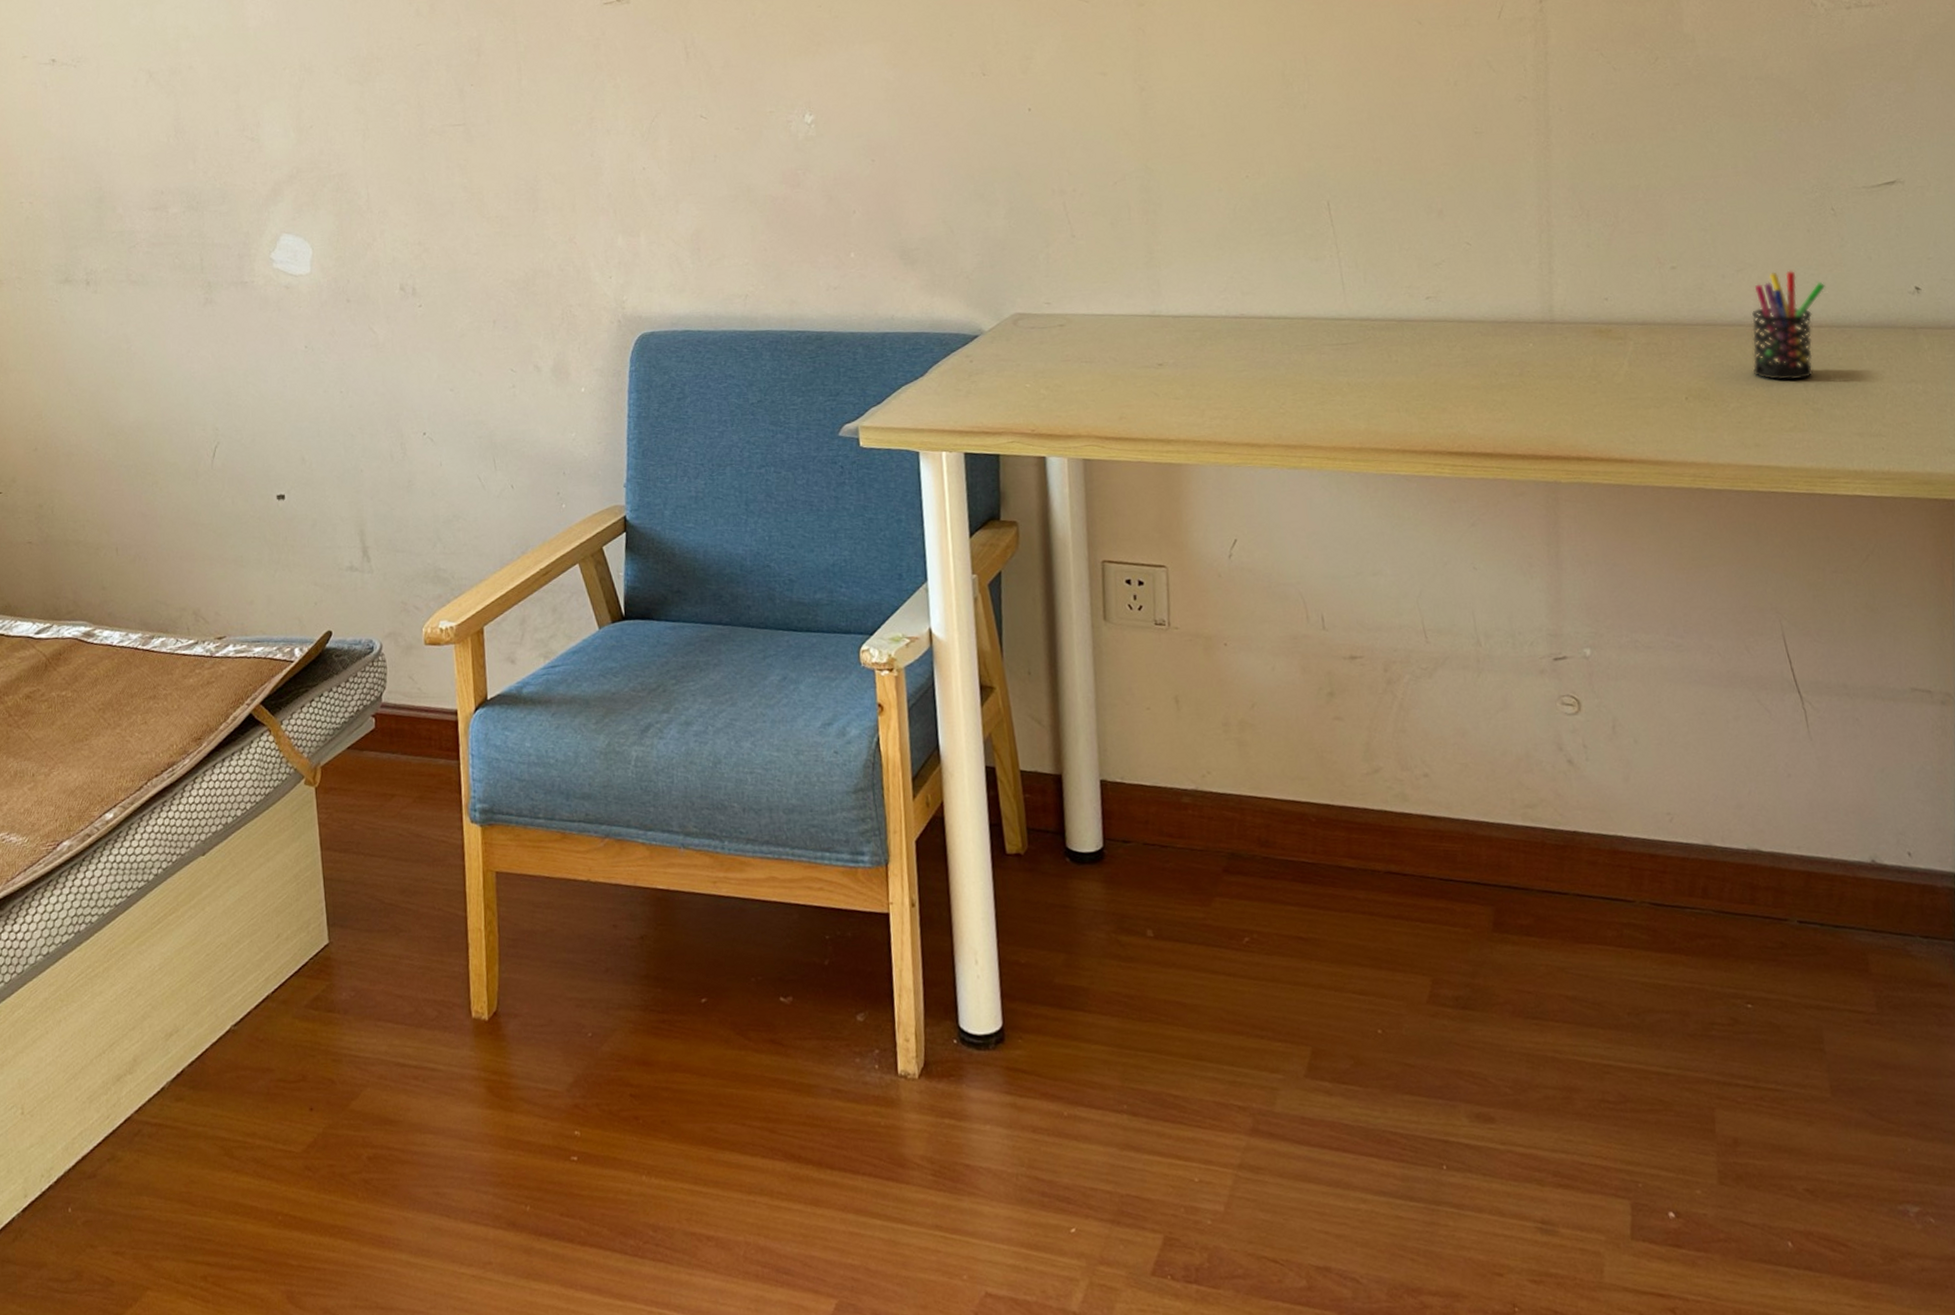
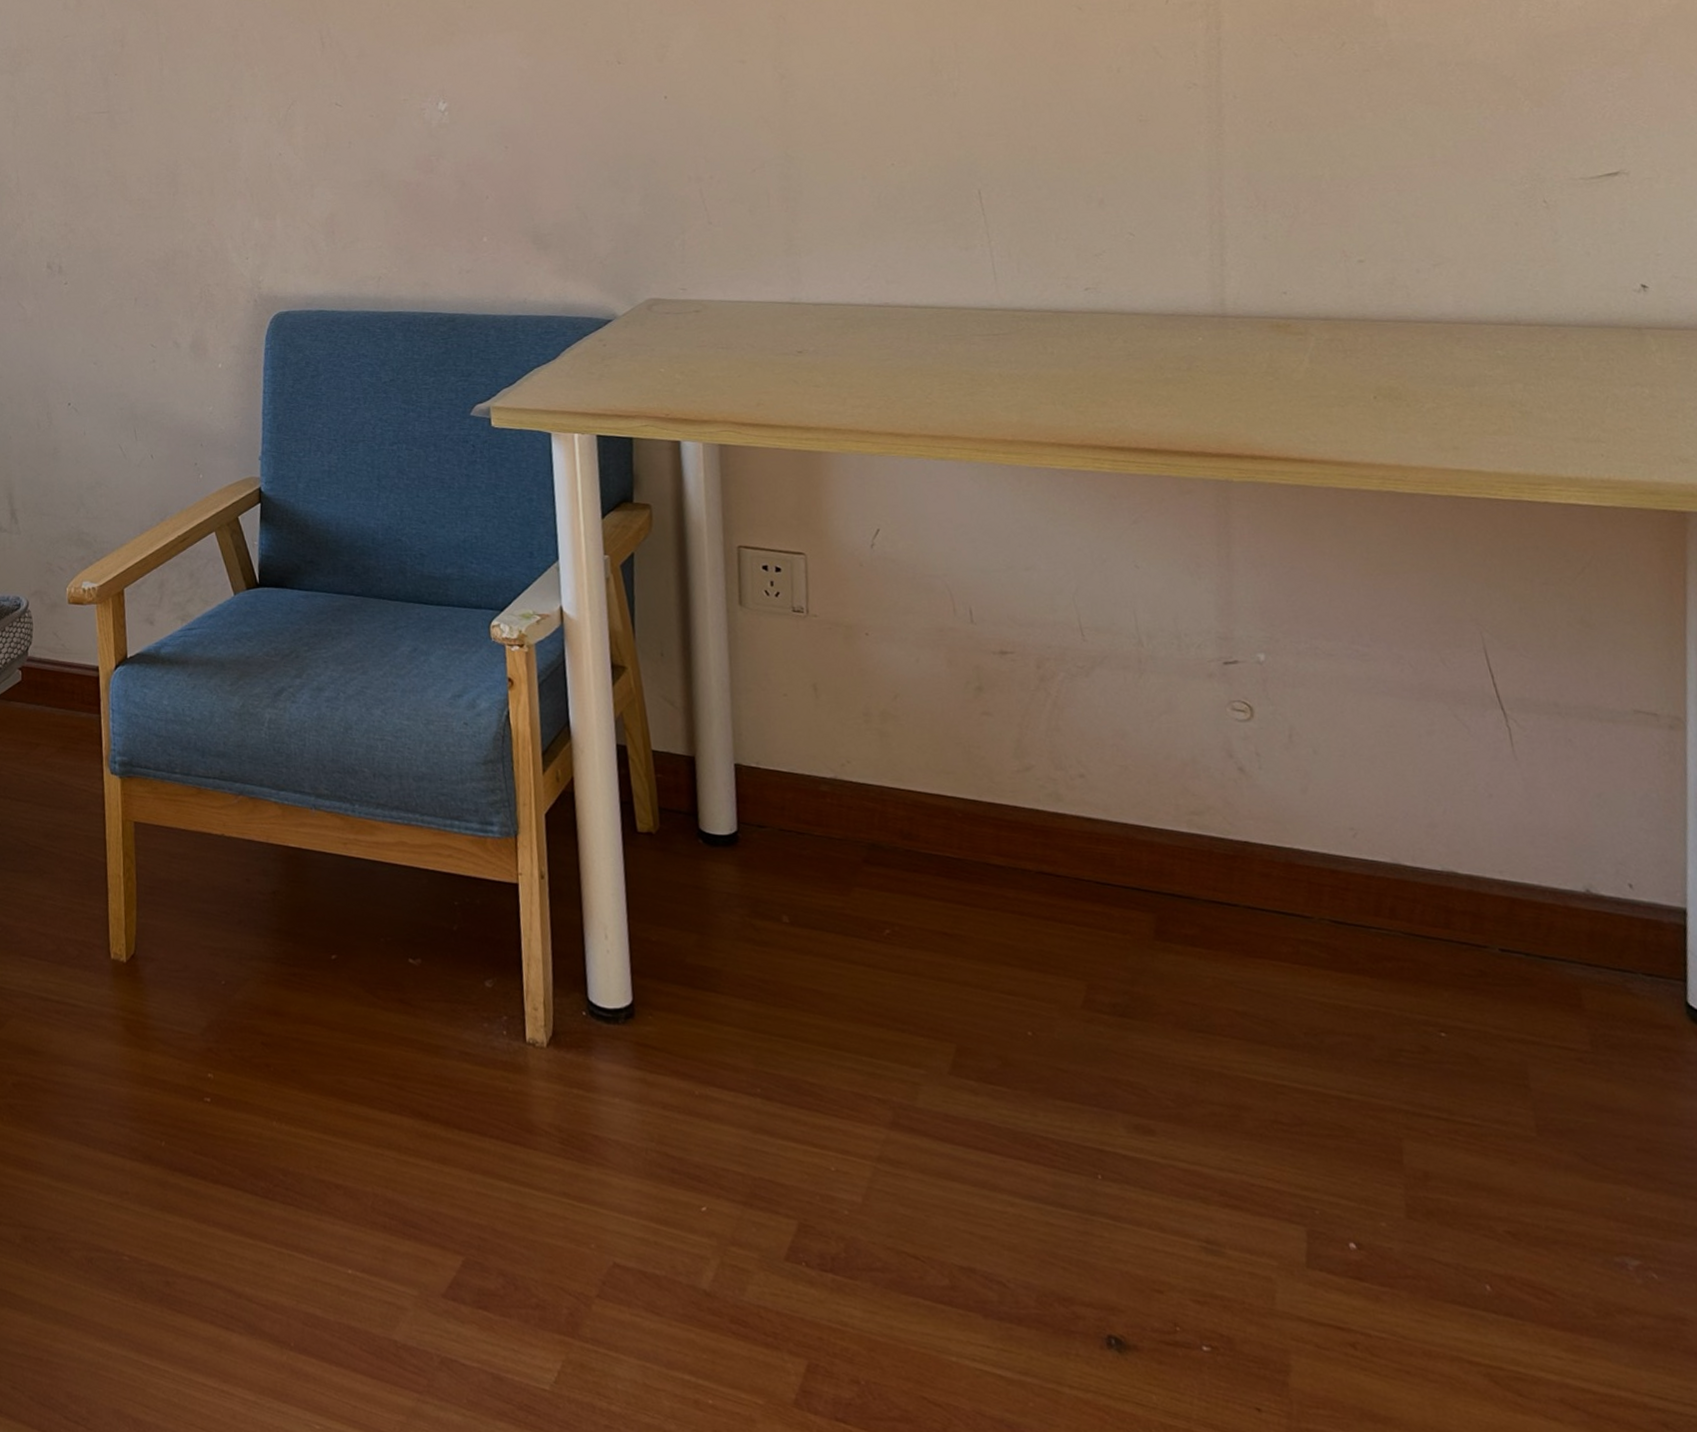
pen holder: present [1751,270,1826,381] -> none [1450,265,1537,381]

